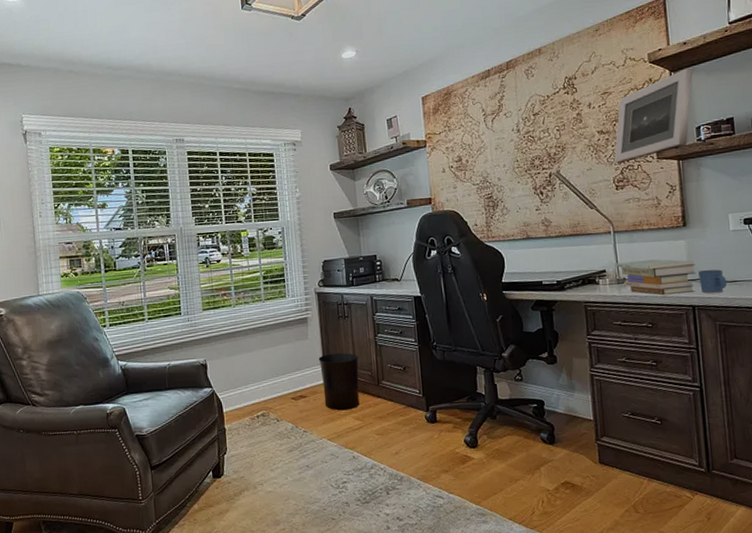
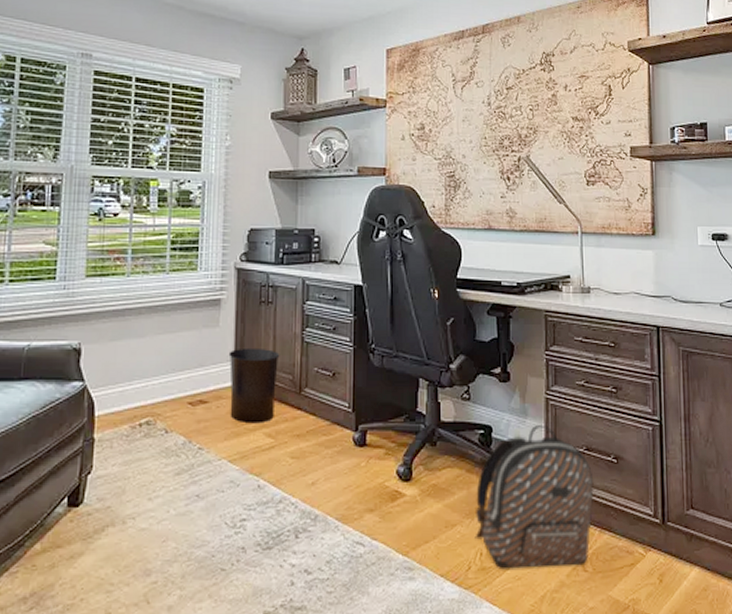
backpack: none [534,396,641,513] -> present [475,424,594,569]
picture frame: present [613,68,694,164] -> none [586,62,671,157]
books: present [613,259,696,296] -> none [578,268,662,312]
mug: present [699,269,727,294] -> none [665,287,693,315]

